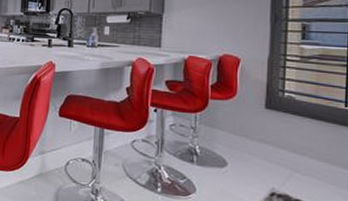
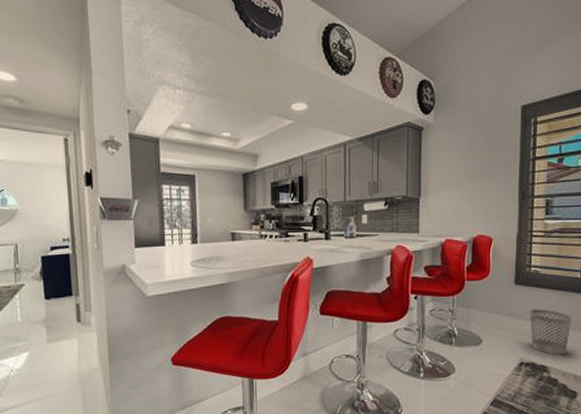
wastebasket: none [282,137,335,192] -> present [529,309,573,355]

